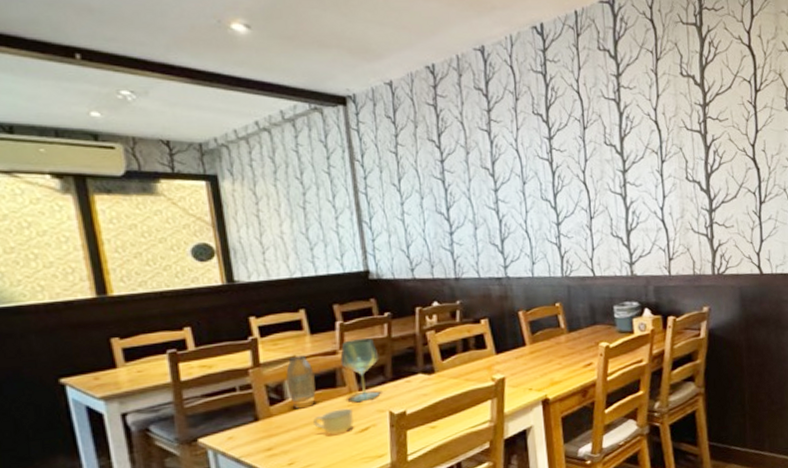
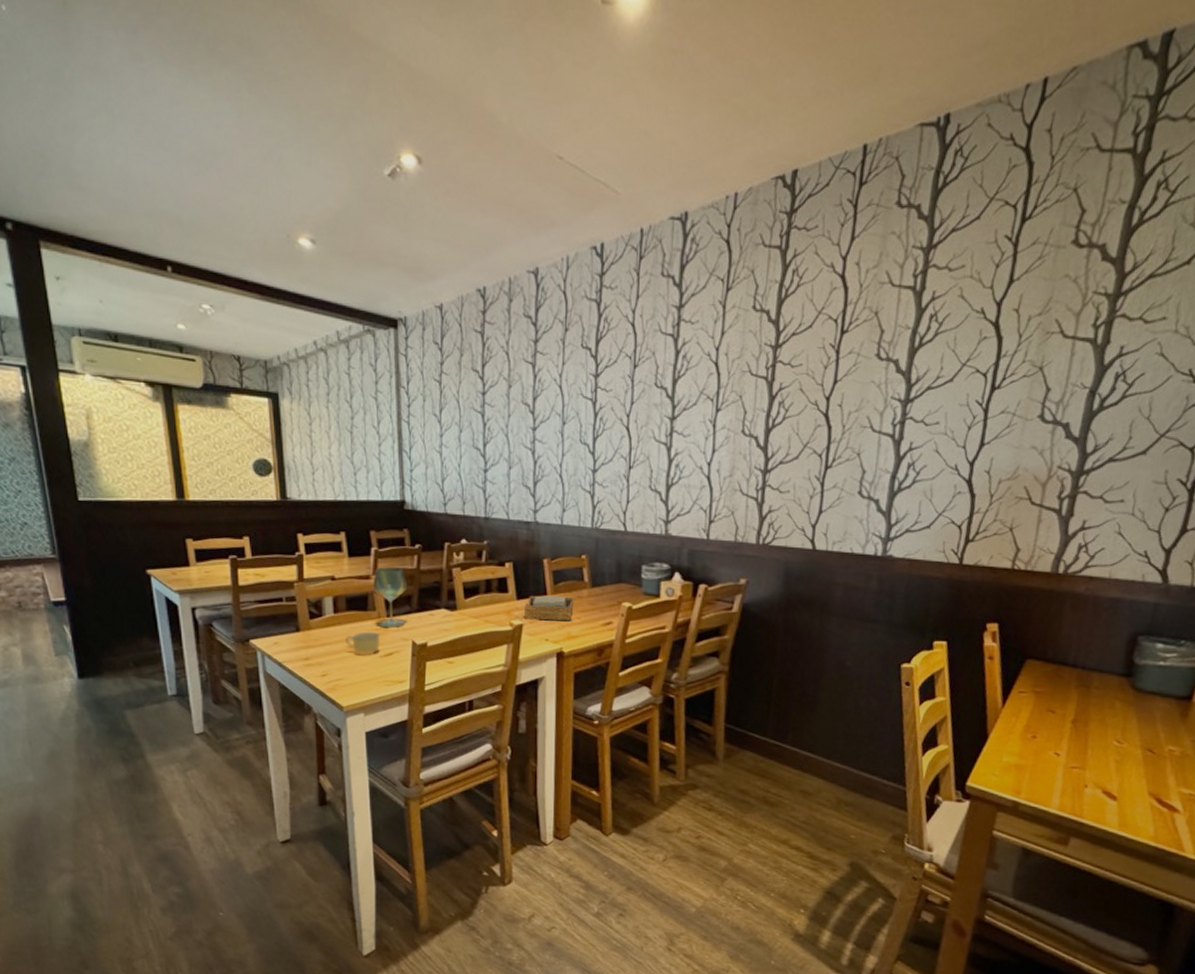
vase: present [286,355,316,409] -> none [325,576,349,626]
napkin holder: none [505,344,554,373] -> present [524,595,574,622]

